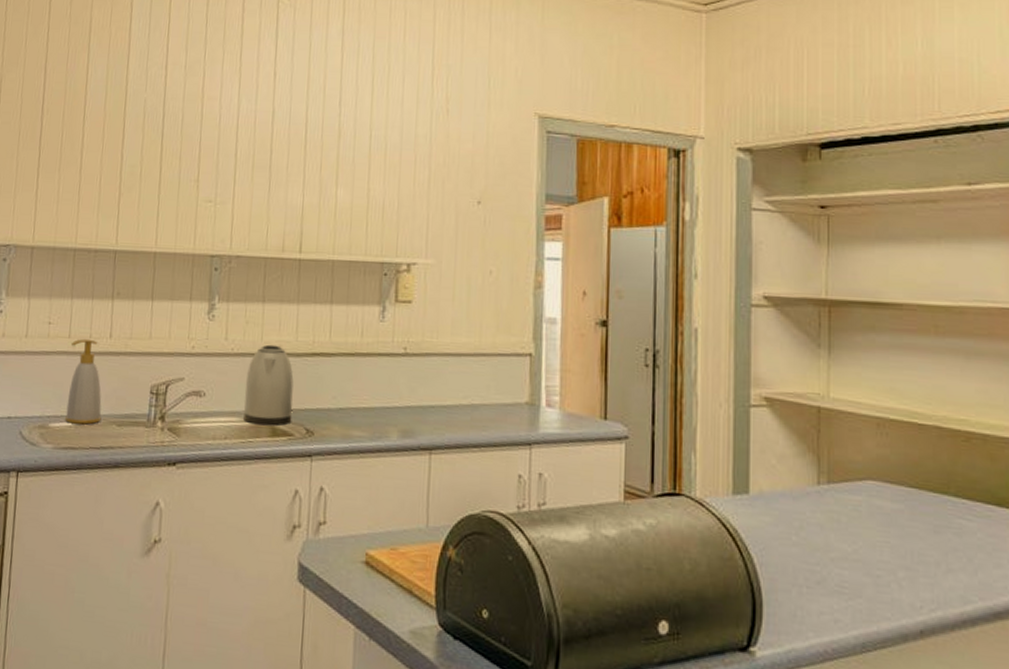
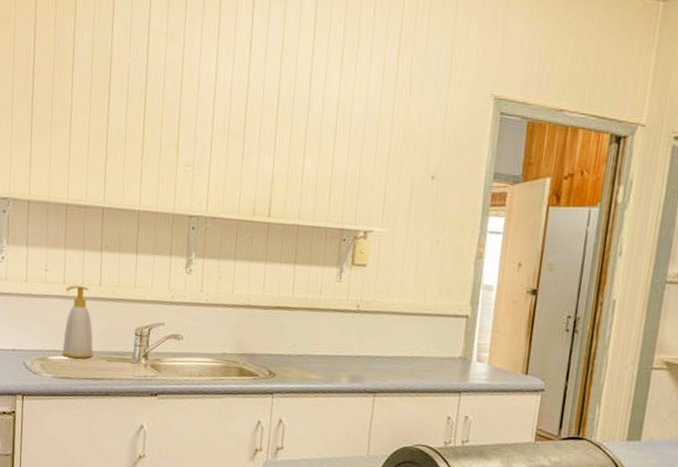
kettle: present [244,344,294,426] -> none [216,297,260,367]

